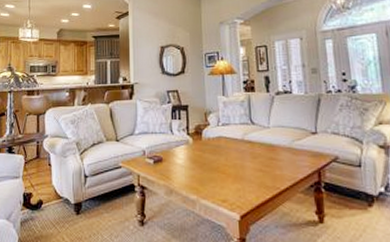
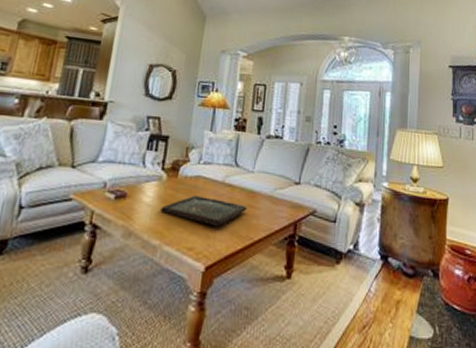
board game: none [192,154,270,179] -> present [160,196,248,226]

